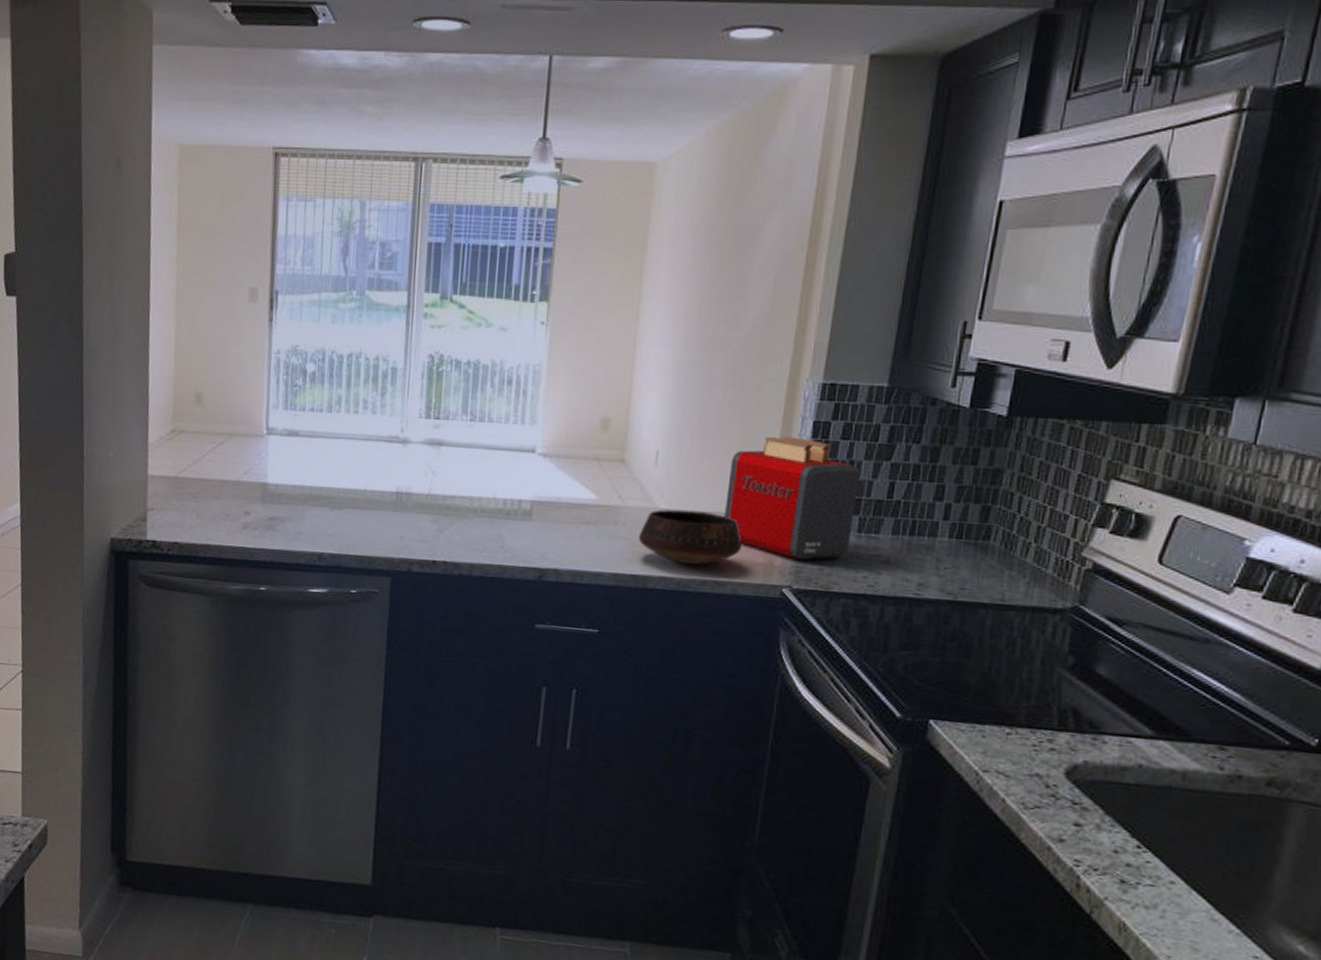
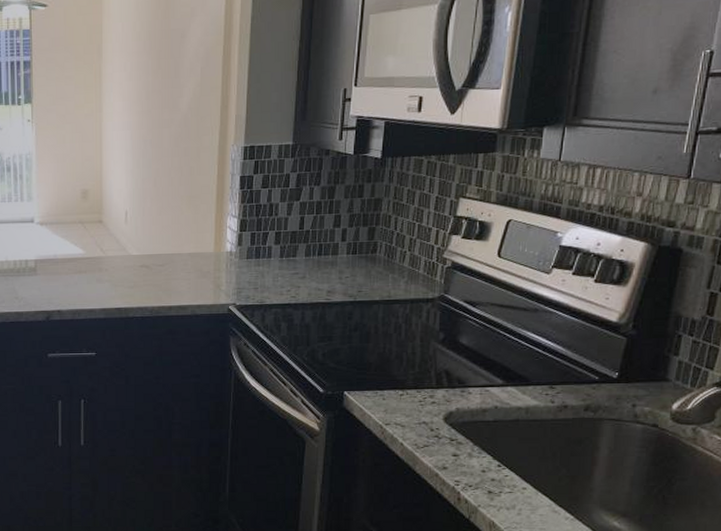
bowl: present [638,509,743,565] -> none [118,254,197,295]
toaster: present [724,437,860,561] -> none [181,190,278,283]

